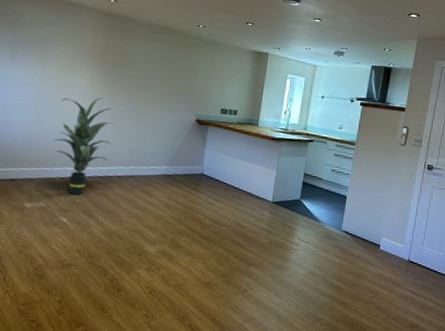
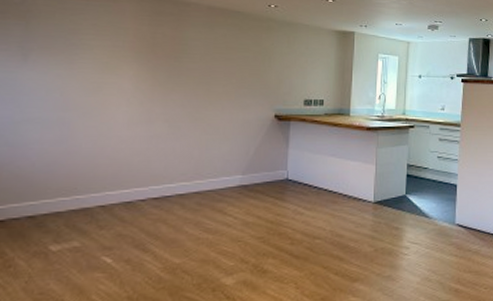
indoor plant: present [54,97,114,196] -> none [88,99,169,226]

